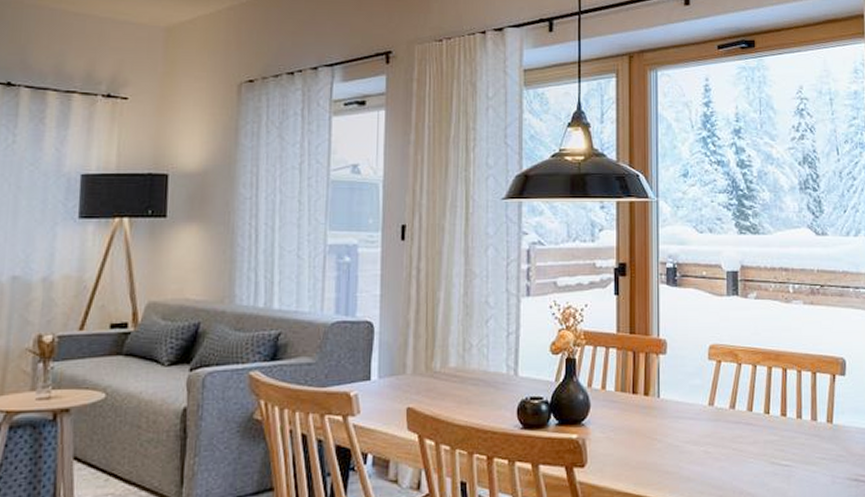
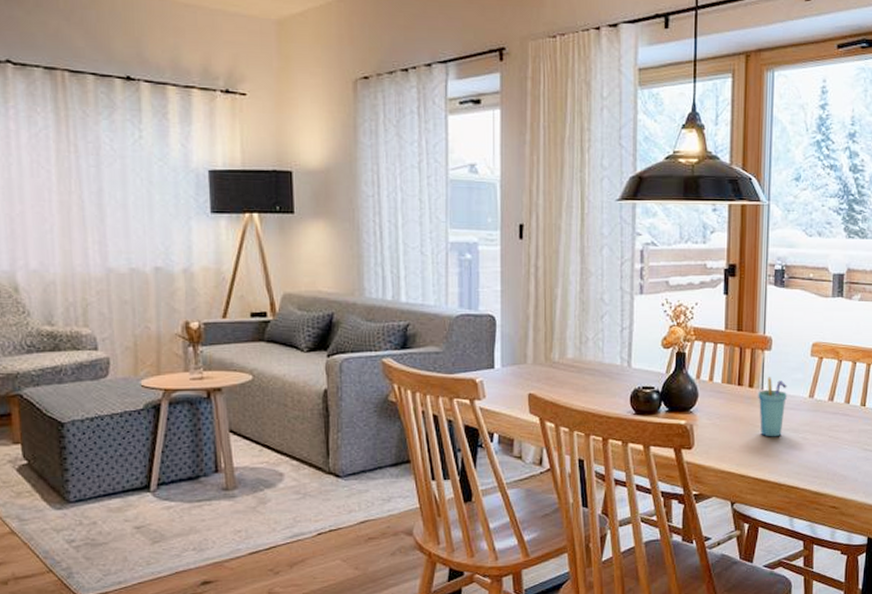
cup: none [654,383,685,451] -> present [758,377,787,437]

